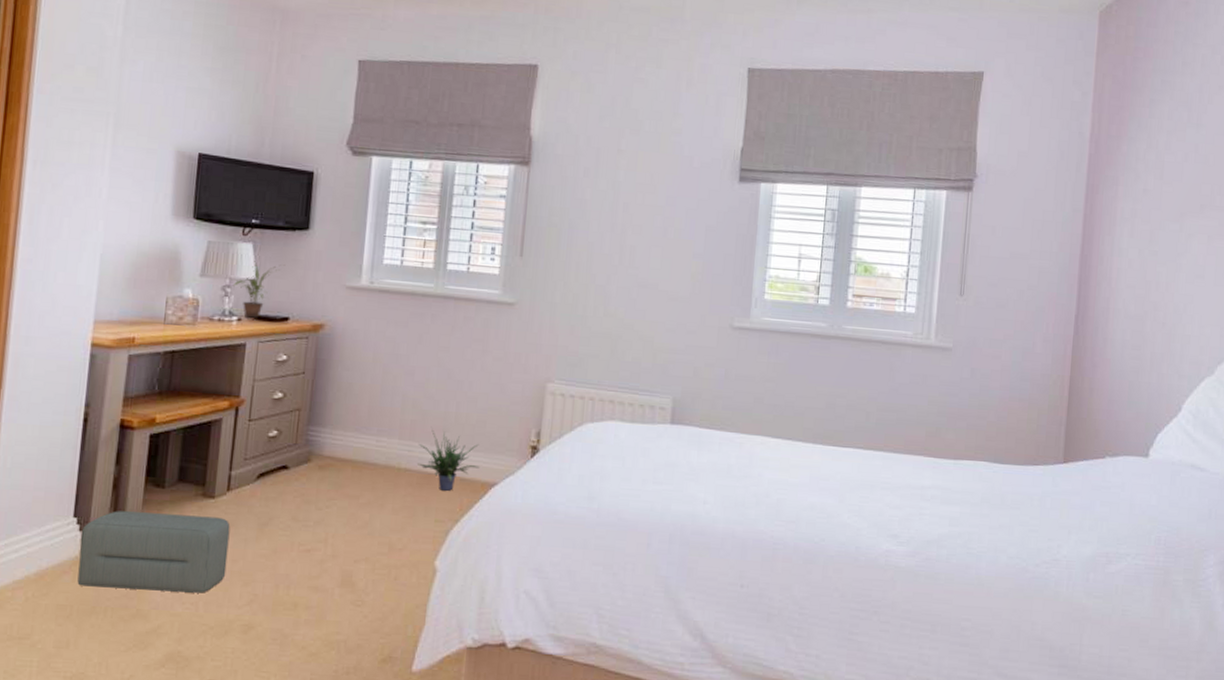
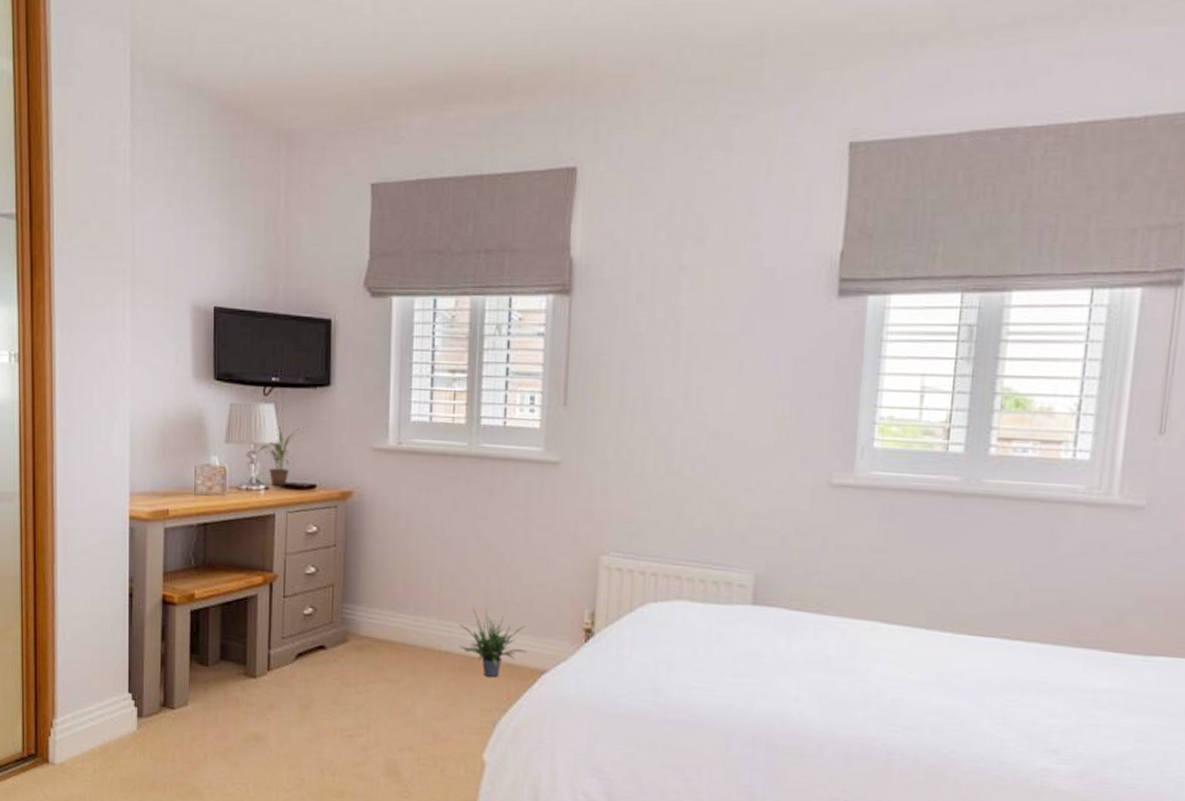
pouf: present [77,511,231,593] -> none [136,687,273,775]

